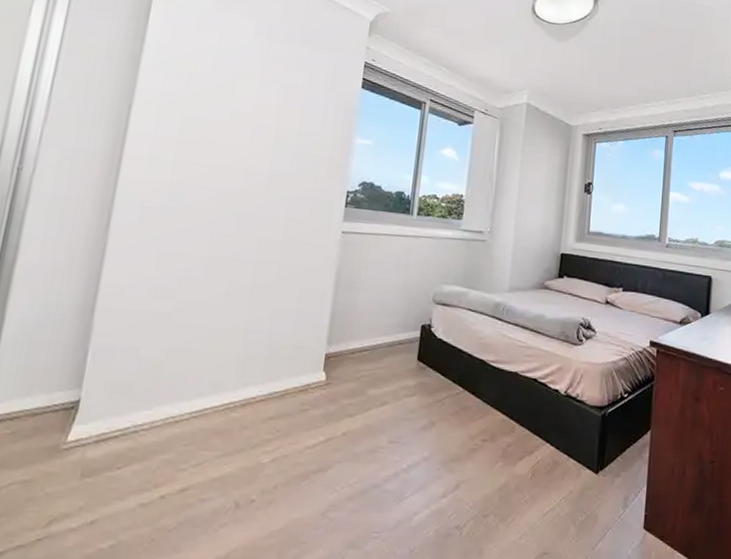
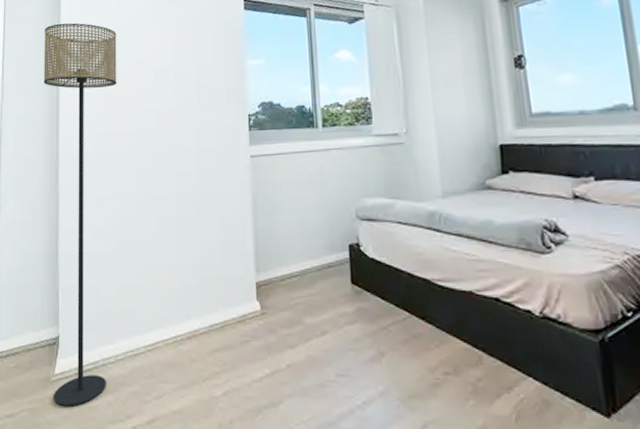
floor lamp: none [60,49,214,477] -> present [43,23,117,407]

